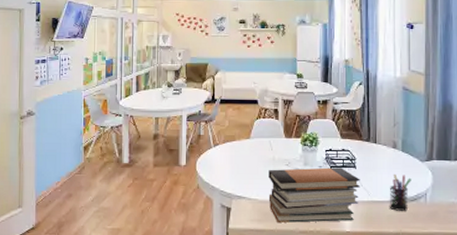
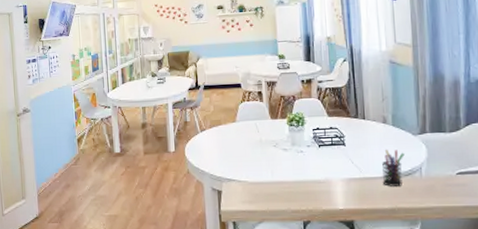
book stack: present [268,167,360,223] -> none [256,146,351,203]

